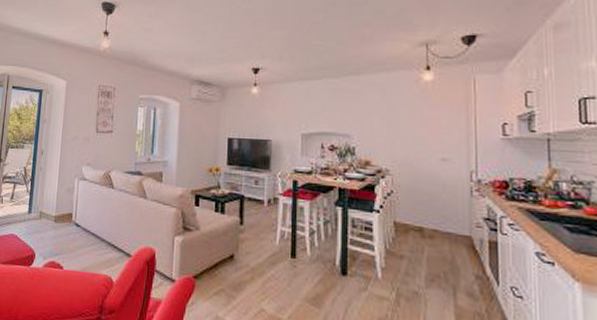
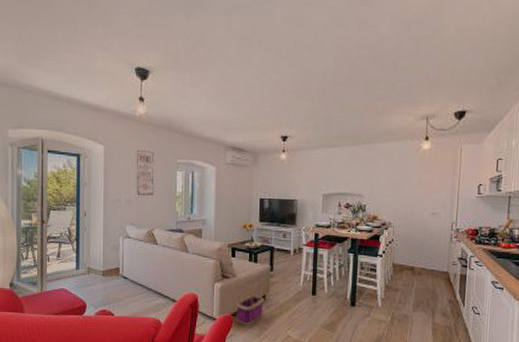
basket: none [199,233,232,292] -> present [236,279,264,326]

